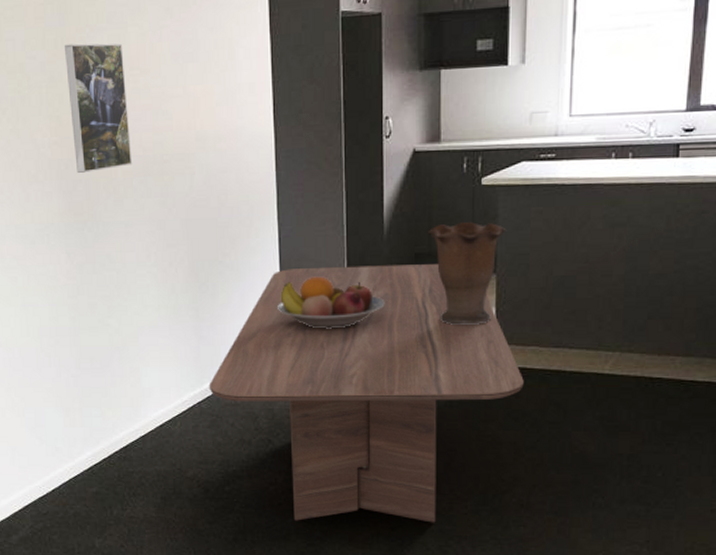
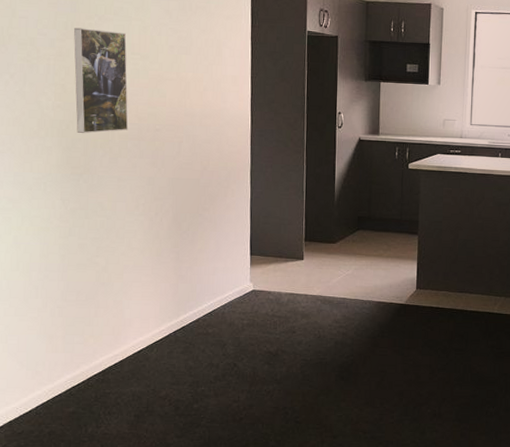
dining table: present [209,264,524,523] -> none [184,223,437,433]
fruit bowl: present [278,276,385,329] -> none [247,230,334,273]
vase: present [427,222,505,326] -> none [368,195,425,274]

